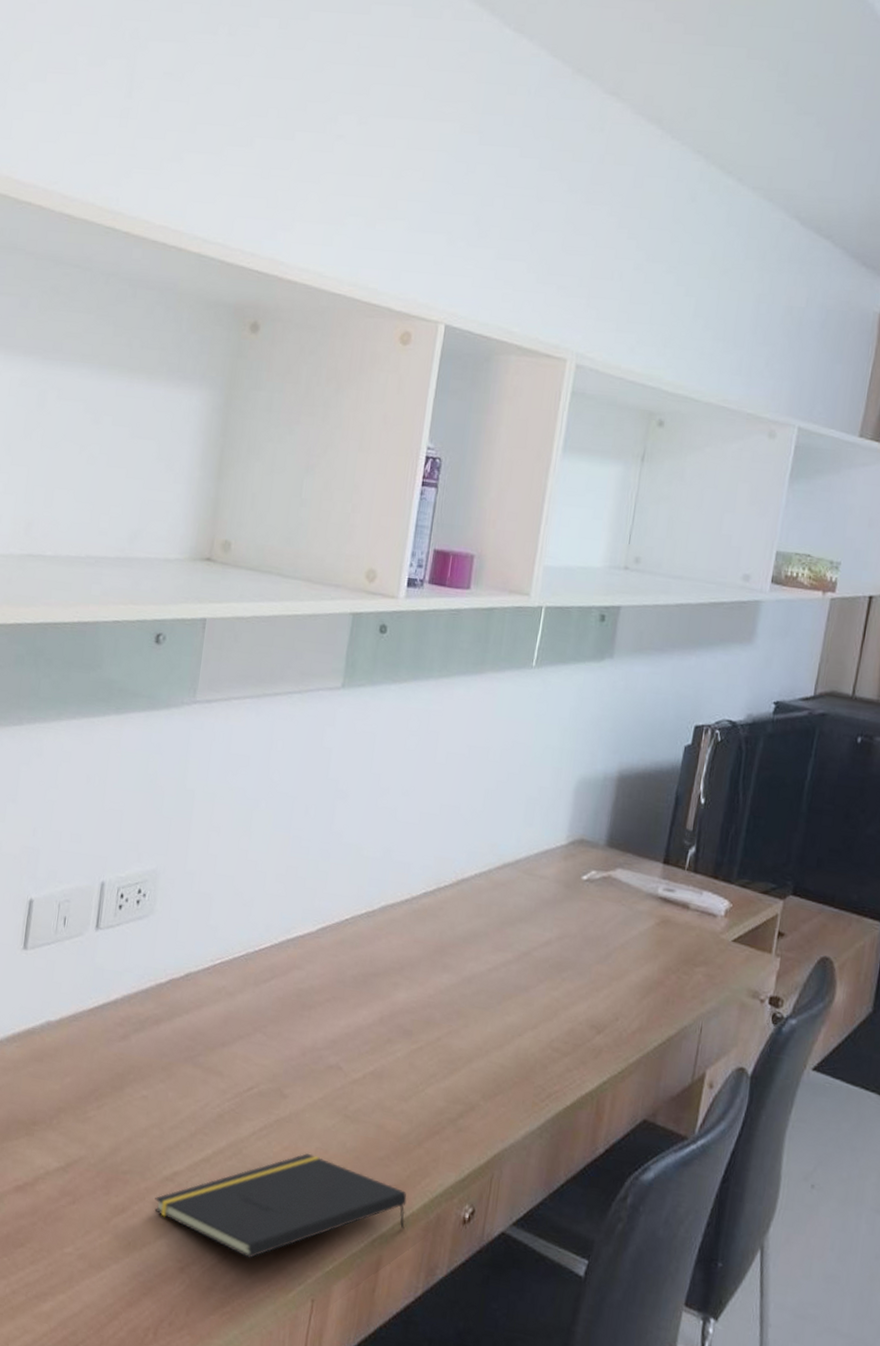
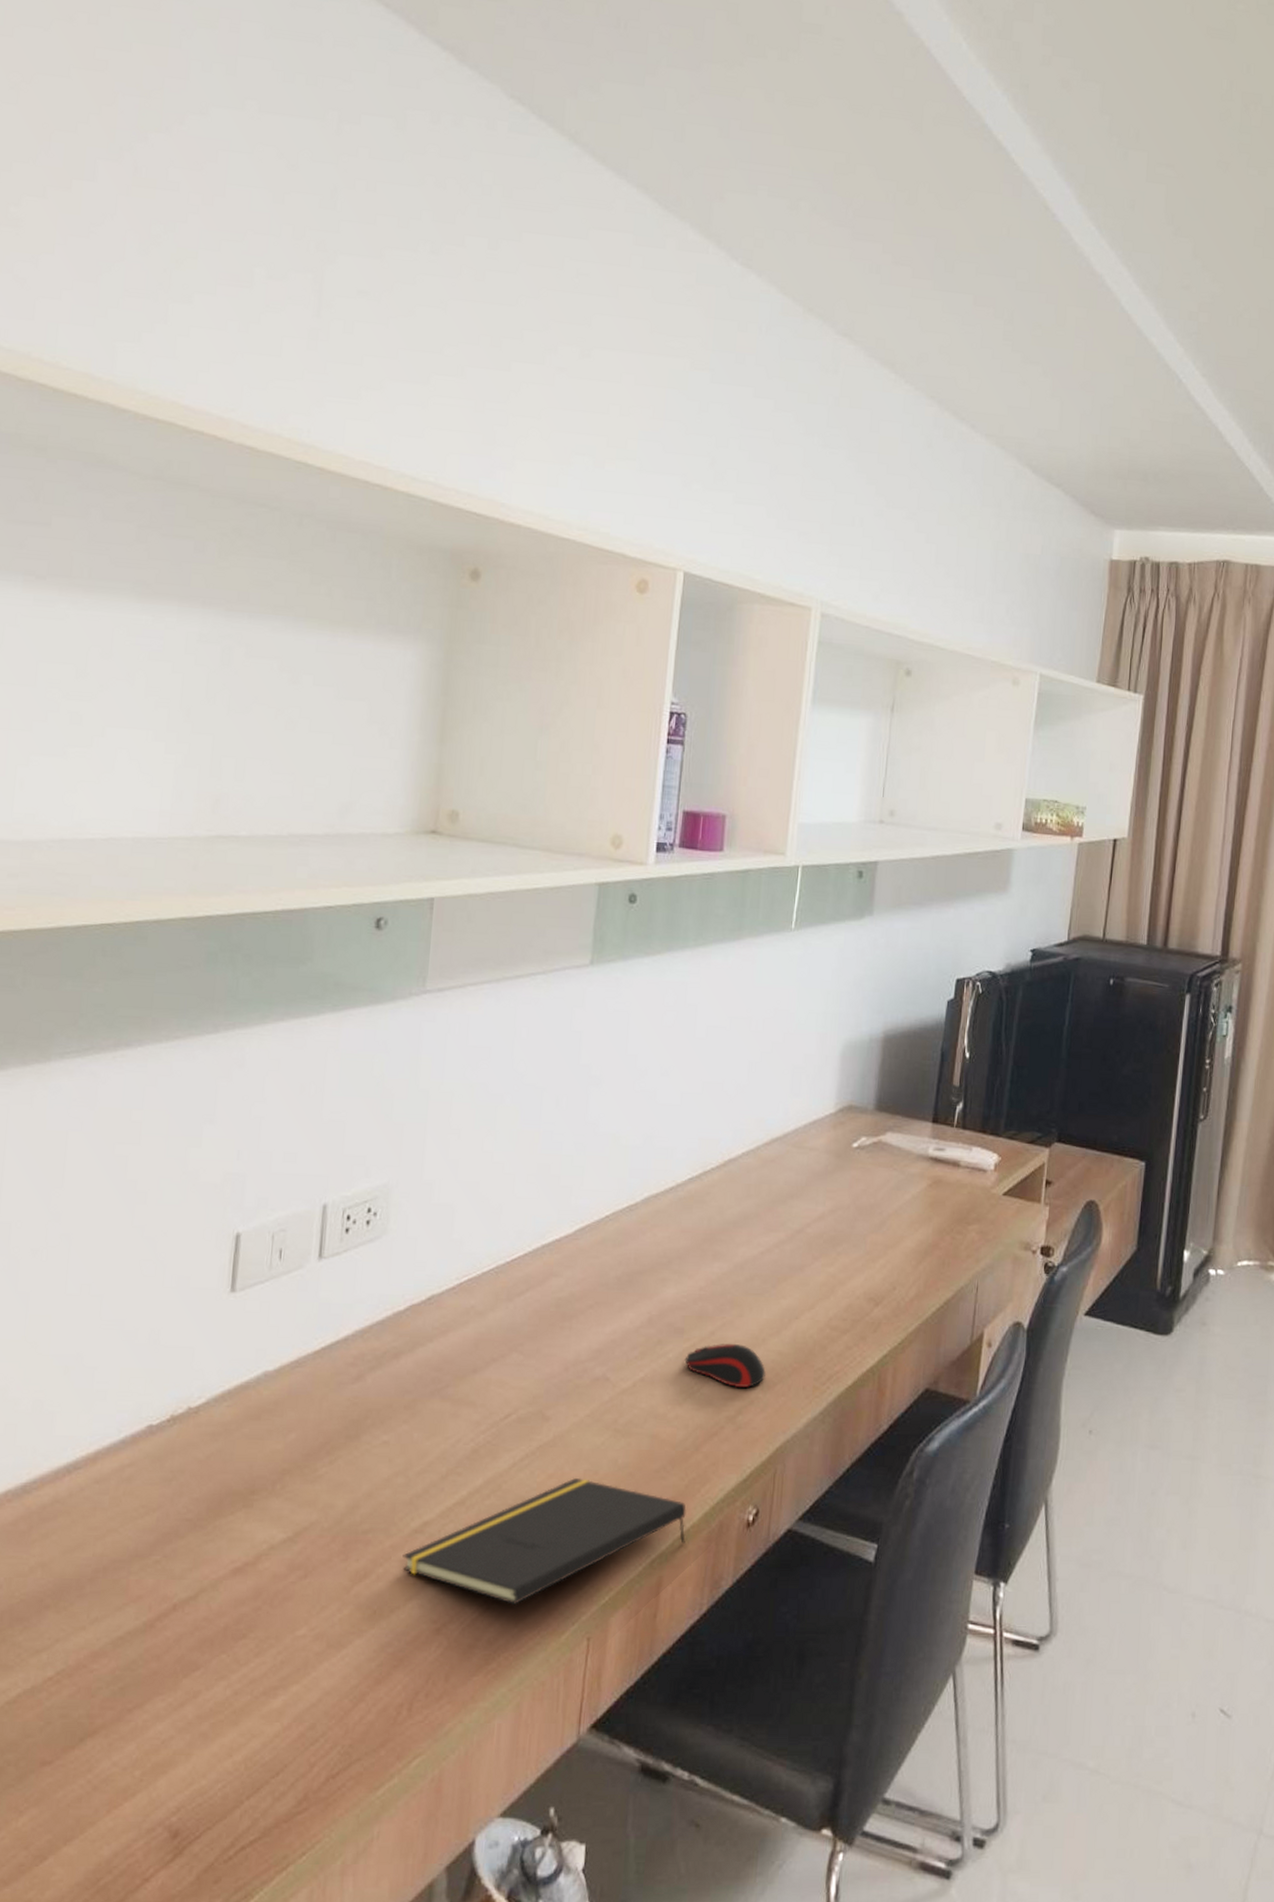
computer mouse: none [411,1049,488,1095] -> present [684,1344,766,1389]

